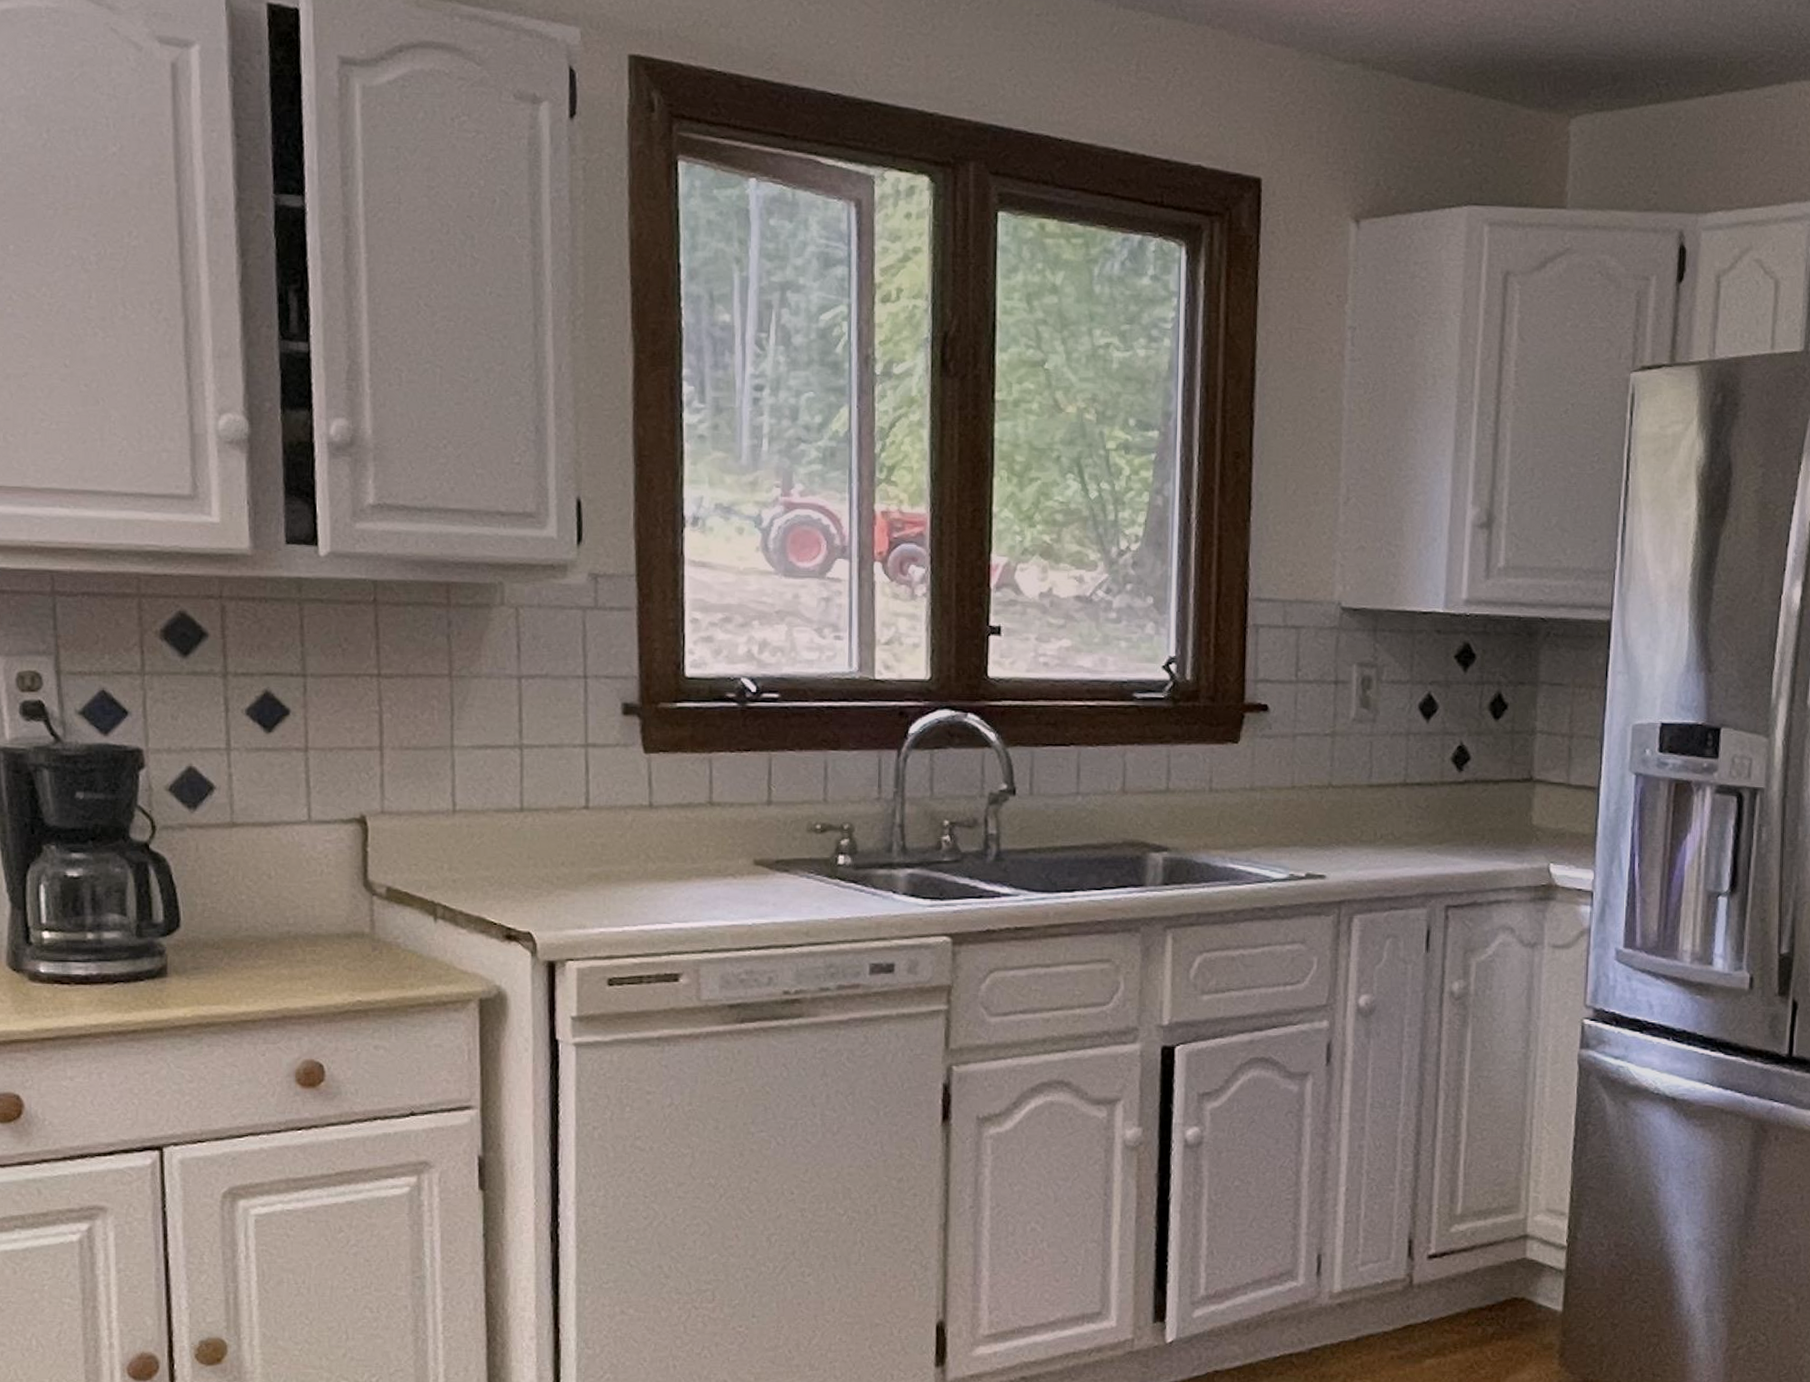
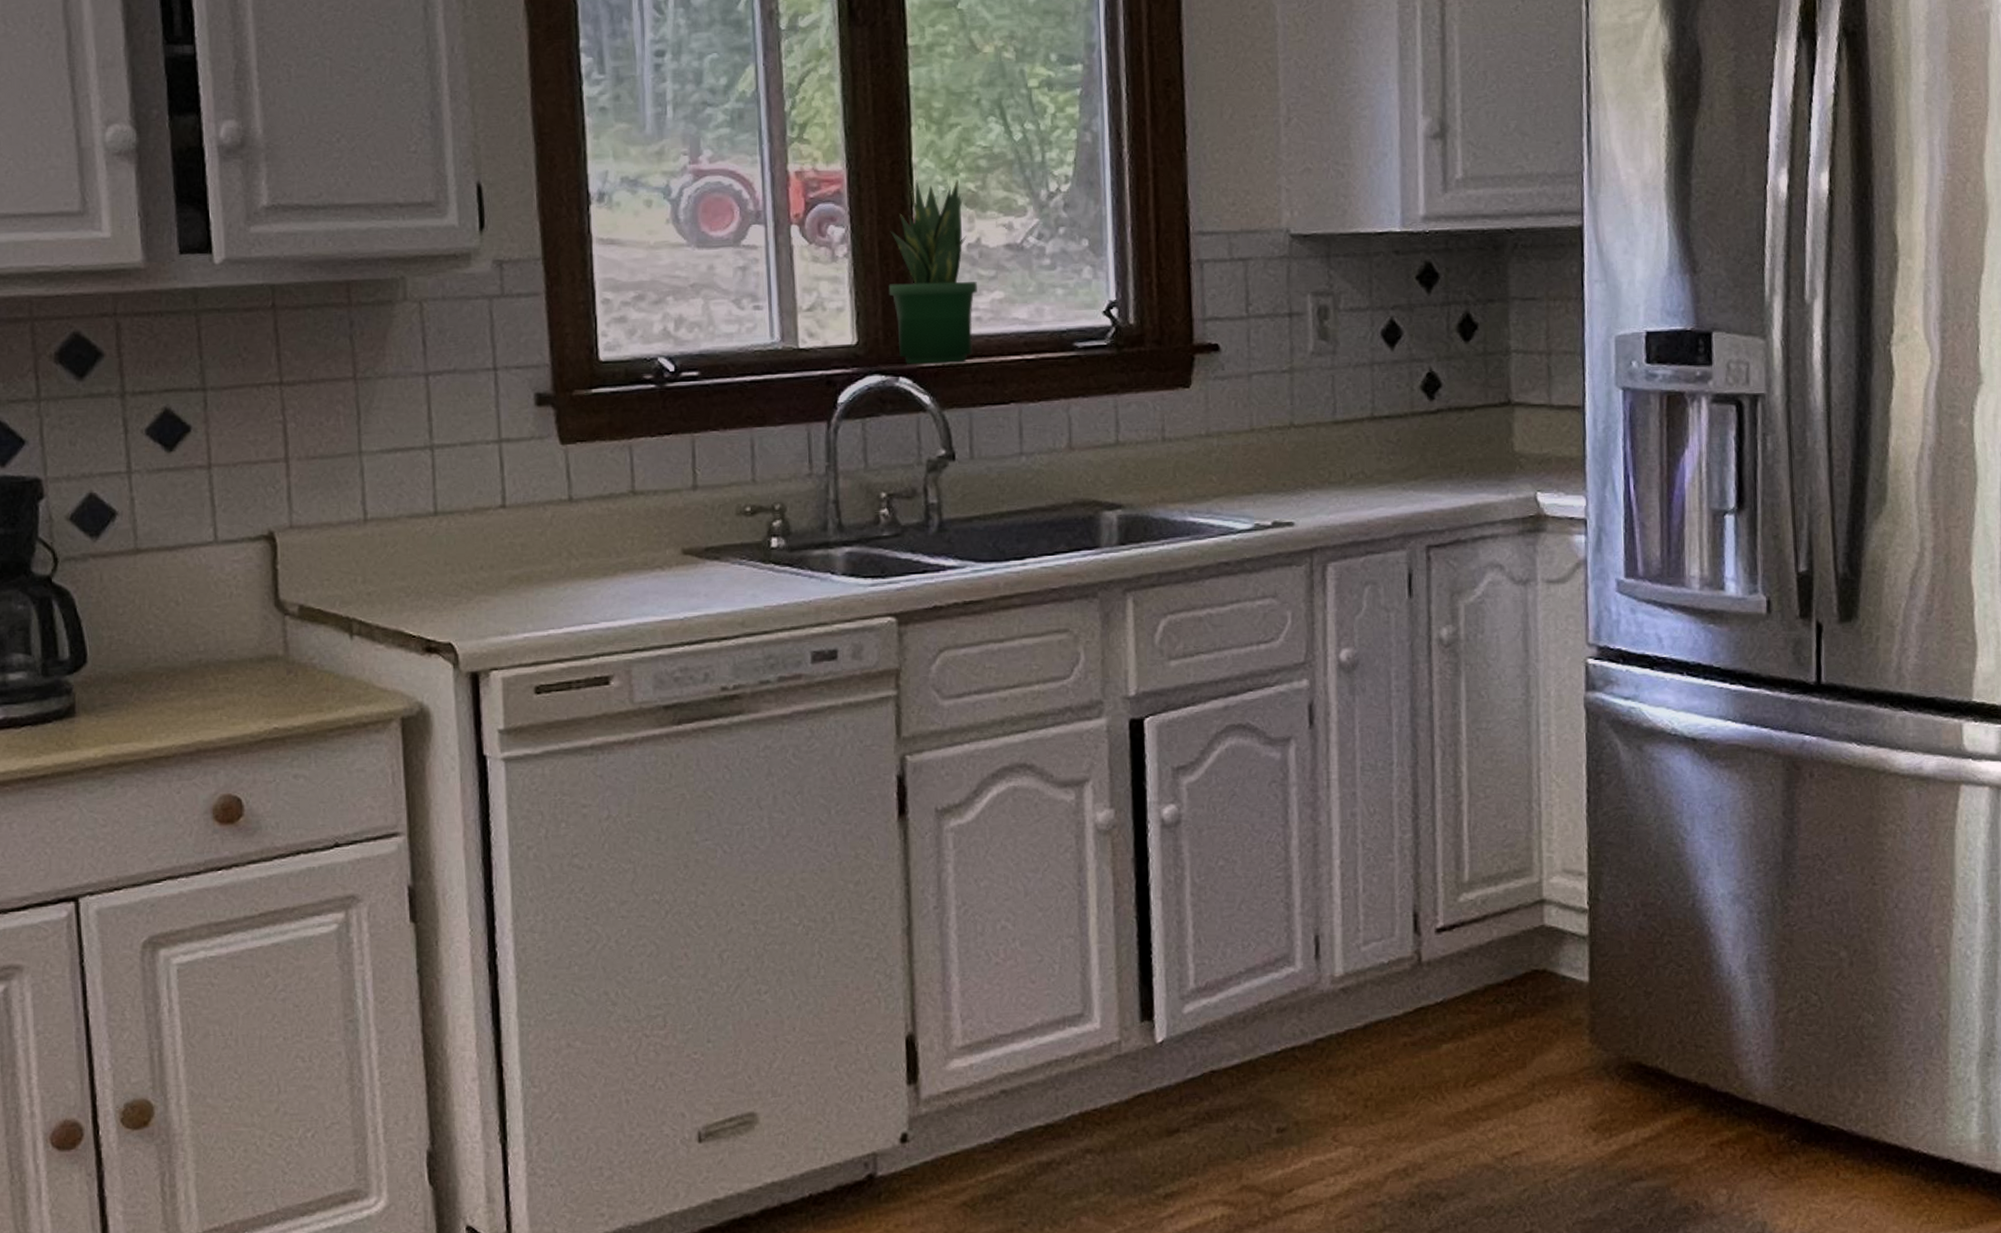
planter: none [963,528,1046,705] -> present [888,179,977,366]

